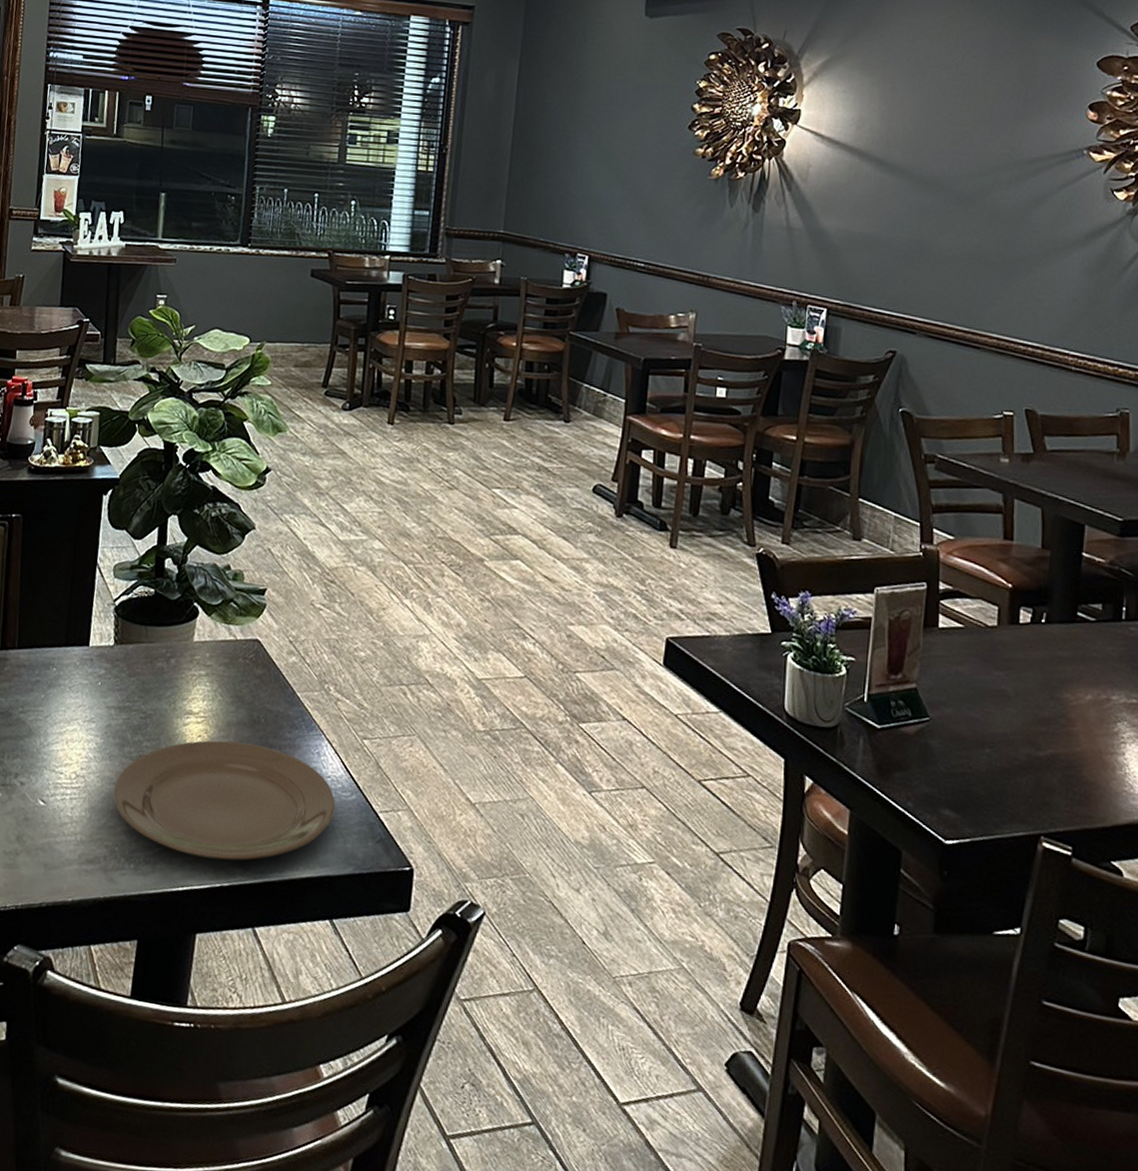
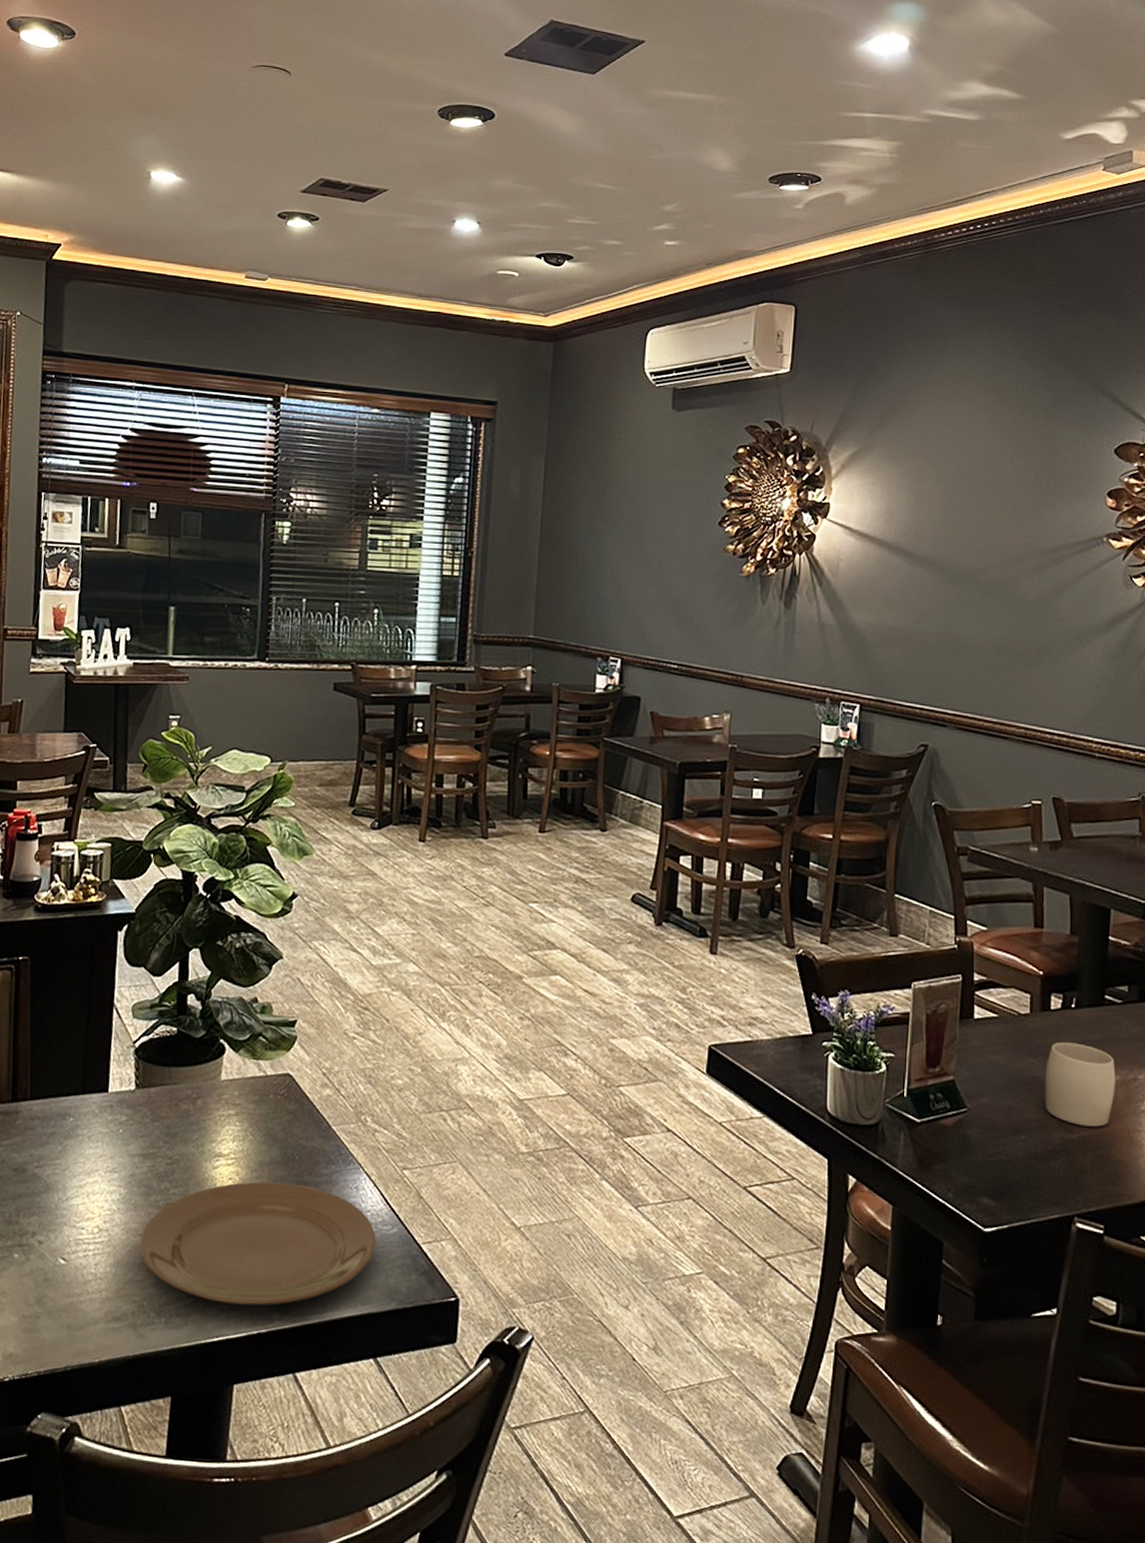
mug: none [1011,656,1088,746] -> present [1045,1042,1116,1127]

